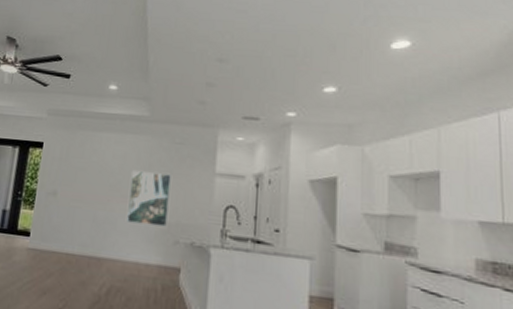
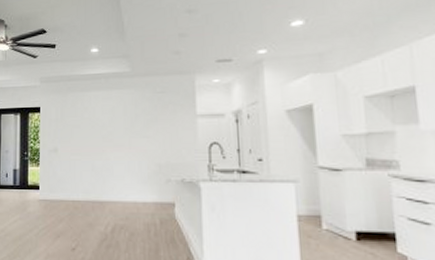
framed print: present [127,171,171,227] -> none [121,121,158,168]

